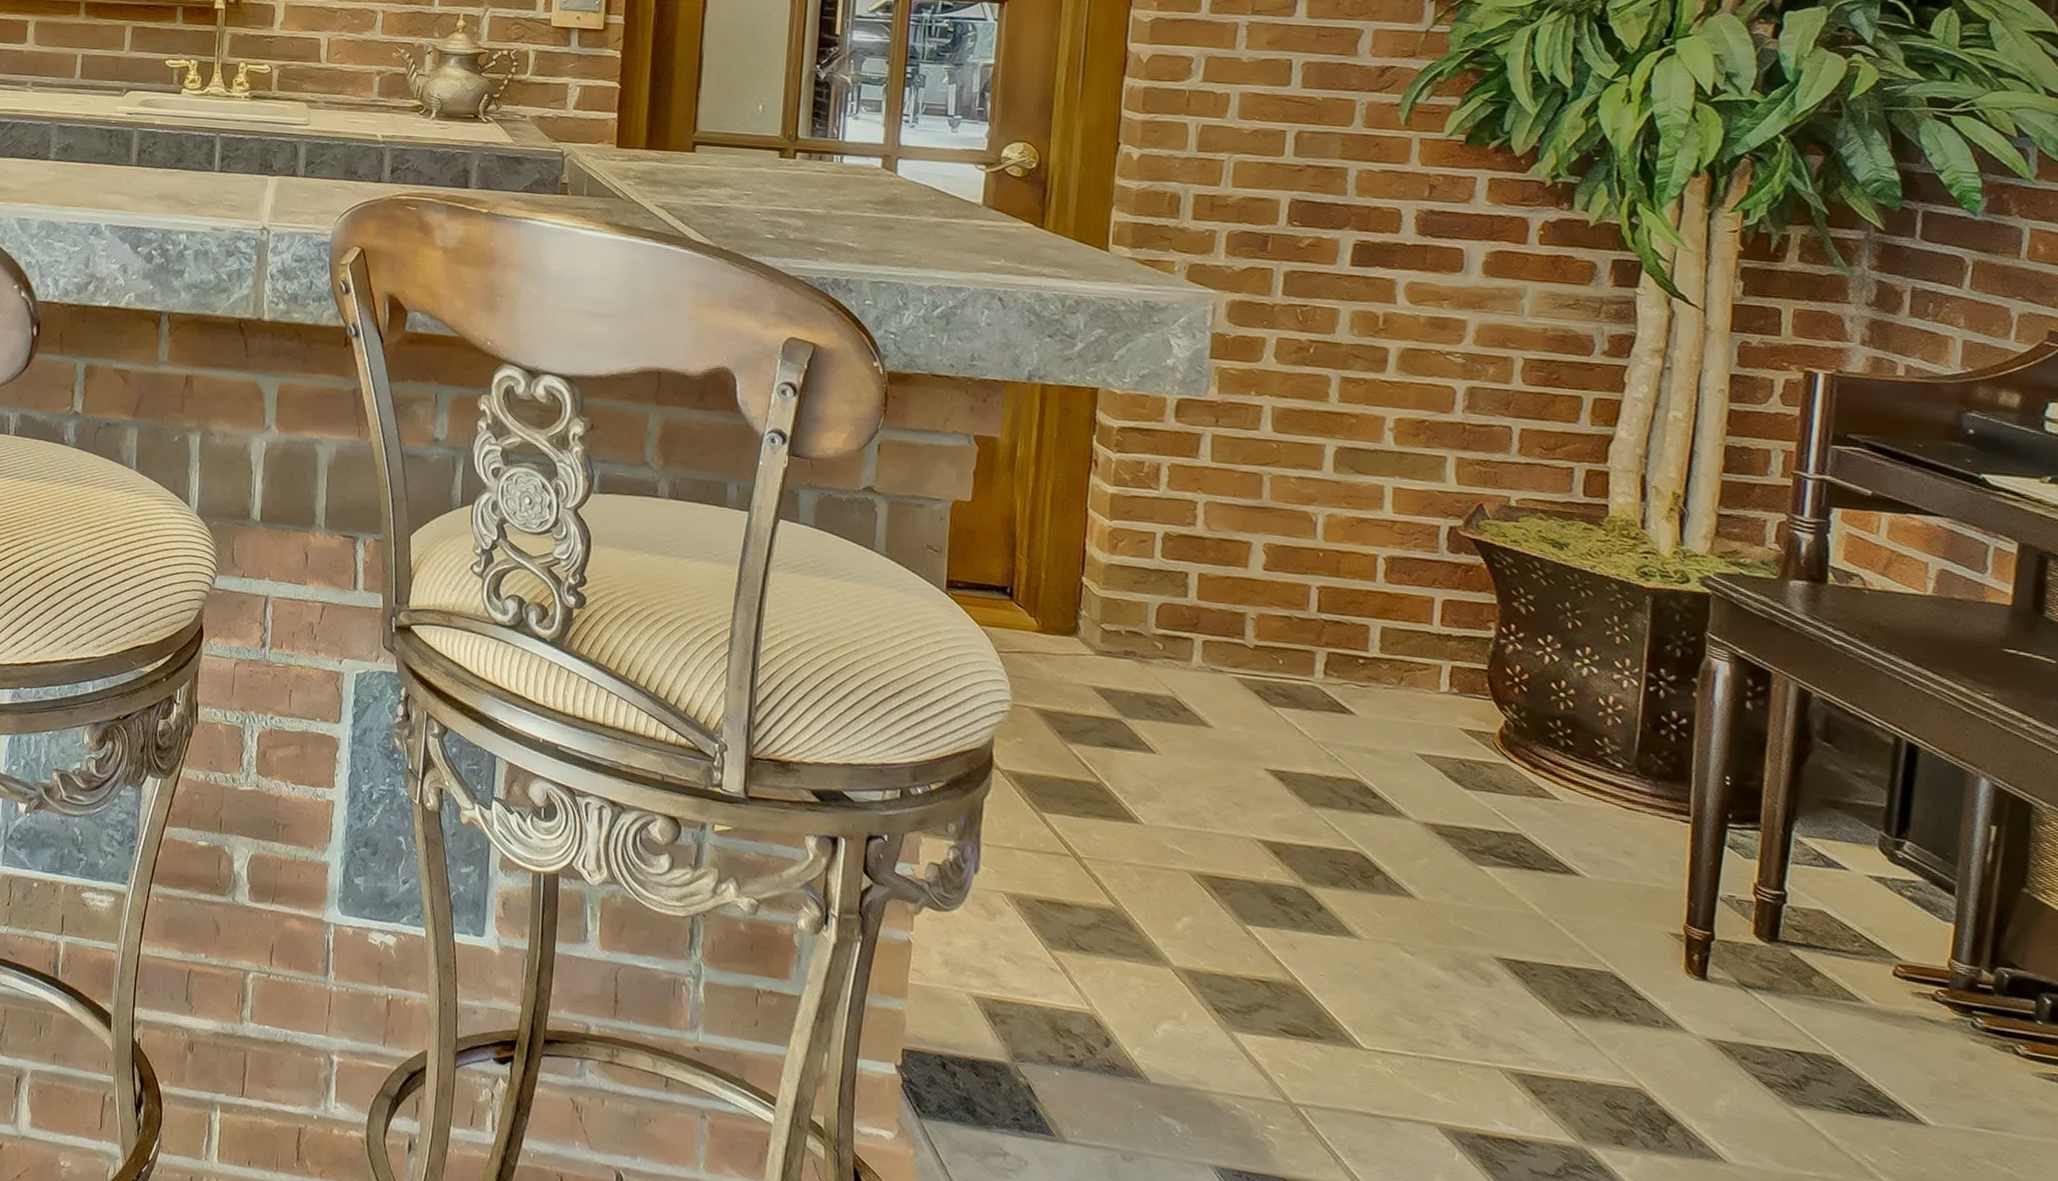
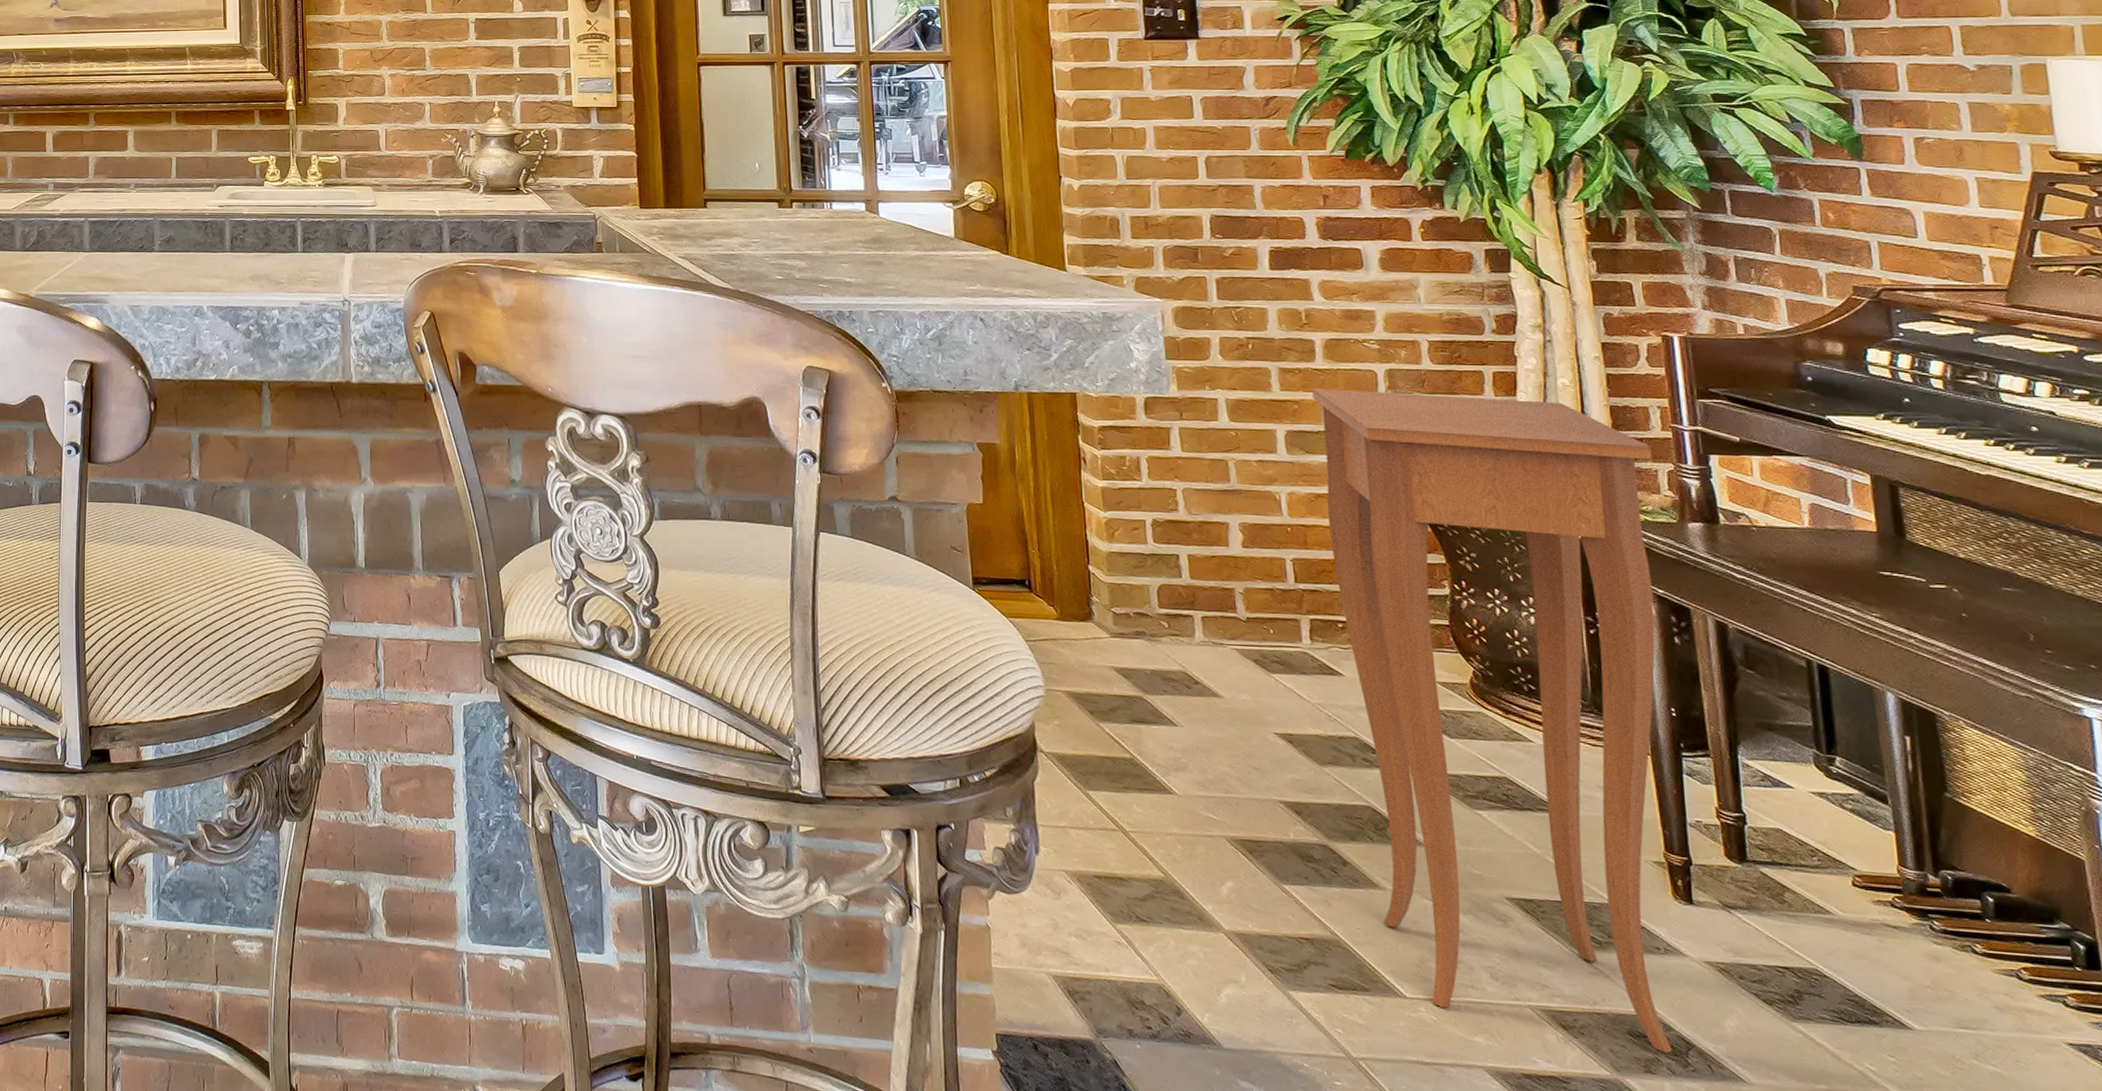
side table: none [1352,402,1765,1127] -> present [1312,388,1673,1053]

